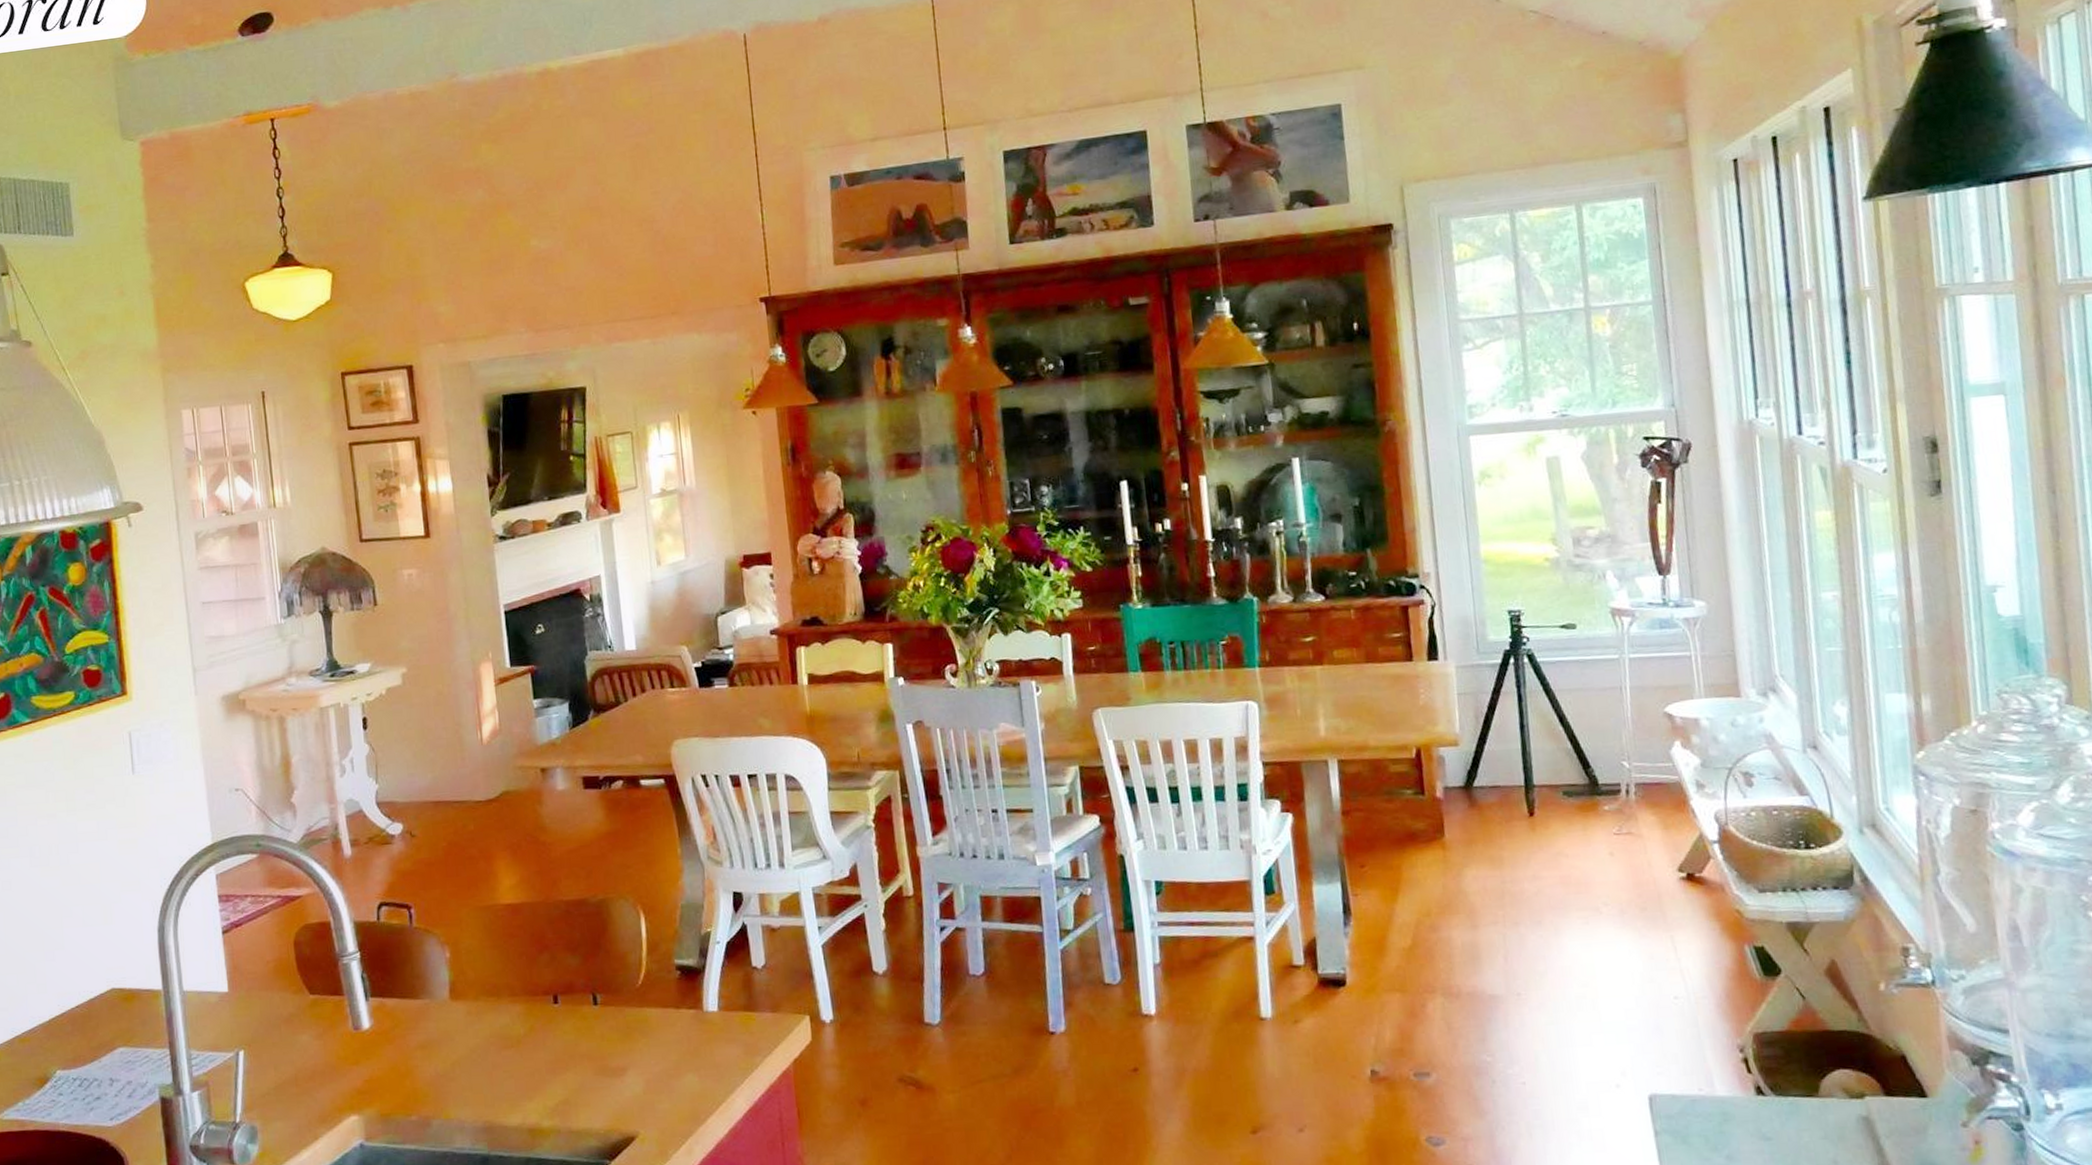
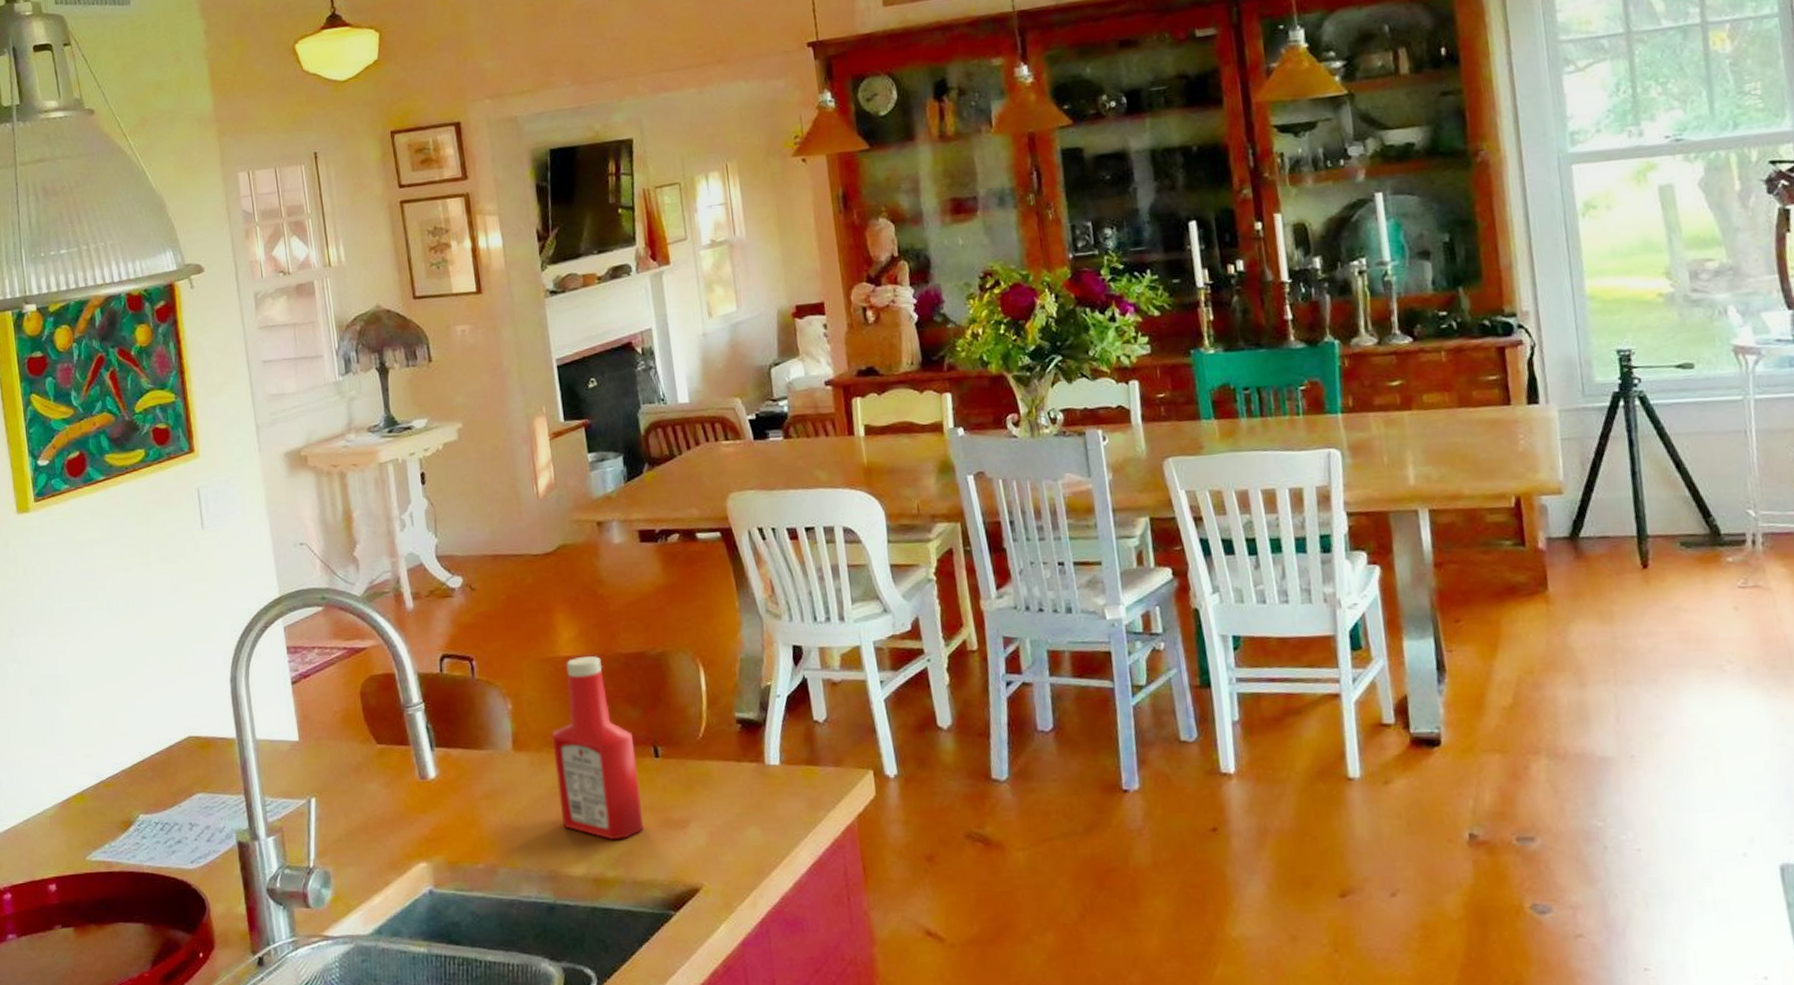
ketchup bottle: none [491,903,580,1090] -> present [552,656,644,840]

